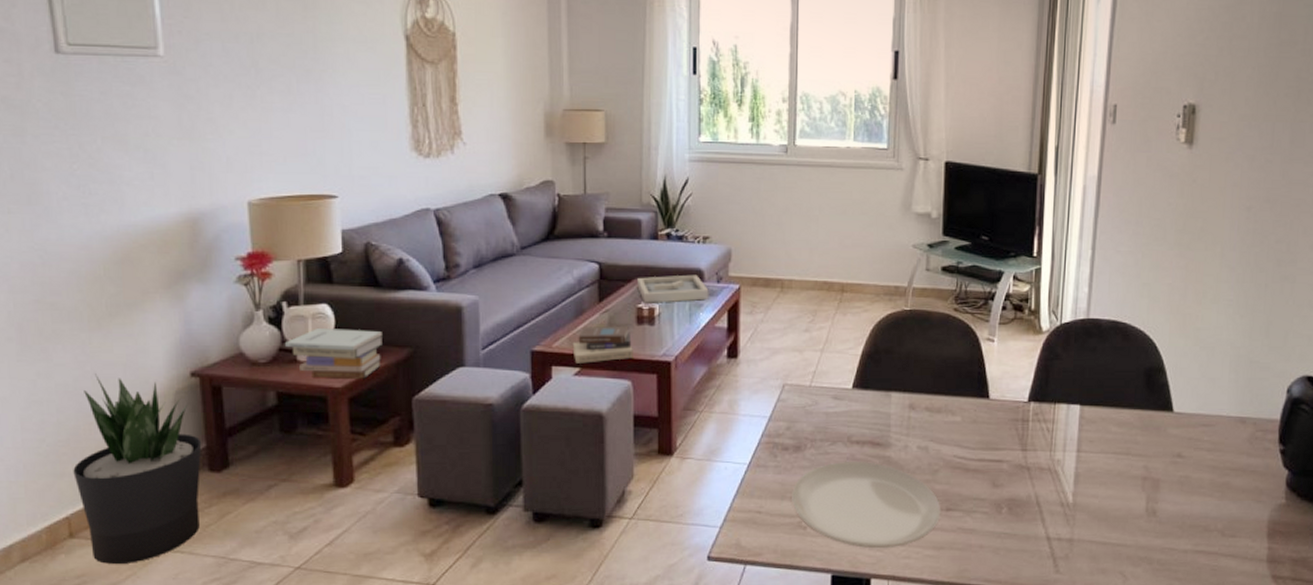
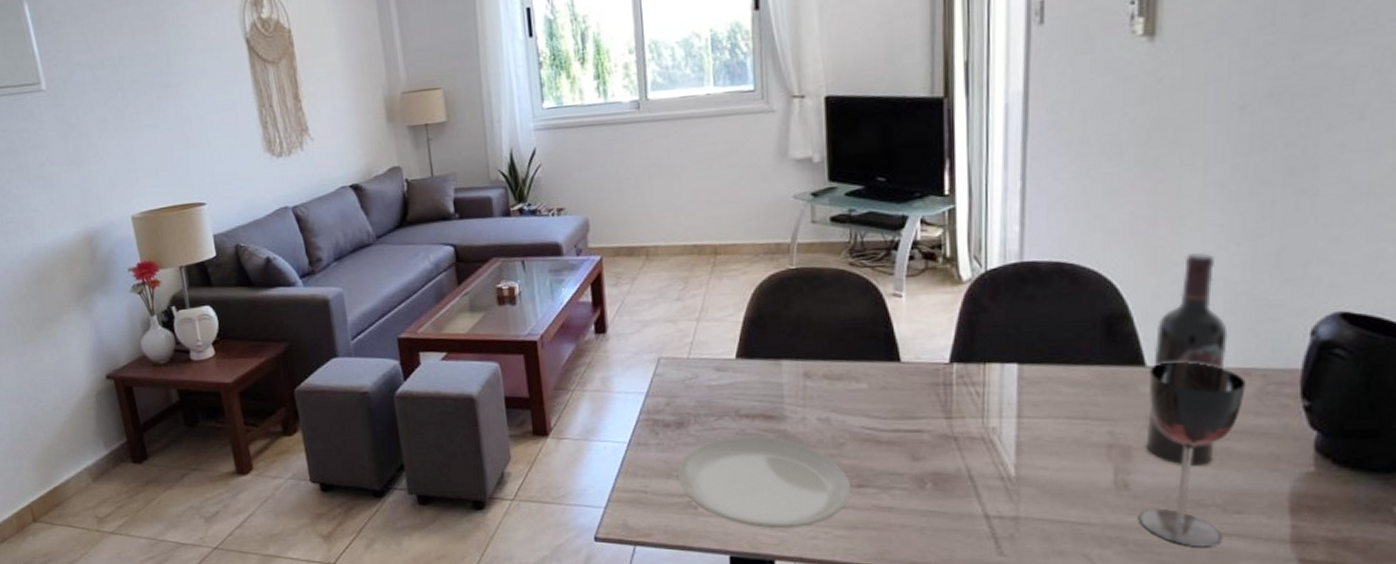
planter: present [73,374,202,565] -> none [26,380,132,545]
books: present [284,327,384,379] -> none [178,327,263,376]
books: present [572,326,633,364] -> none [436,308,498,348]
decorative tray: present [637,274,709,303] -> none [494,249,570,283]
wineglass: none [1162,409,1242,566] -> present [1138,361,1246,547]
wine bottle: none [1170,321,1232,496] -> present [1146,253,1228,465]

